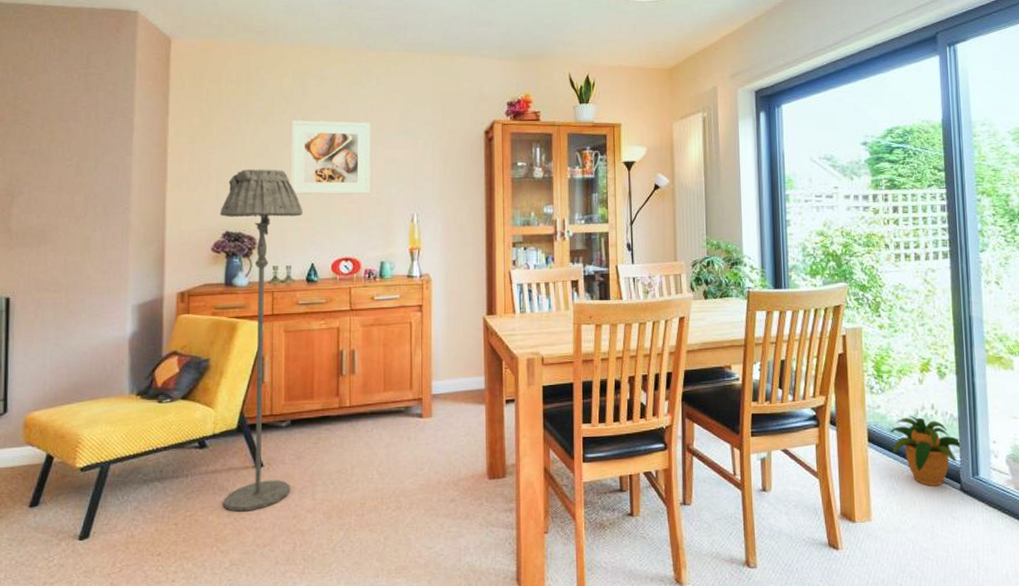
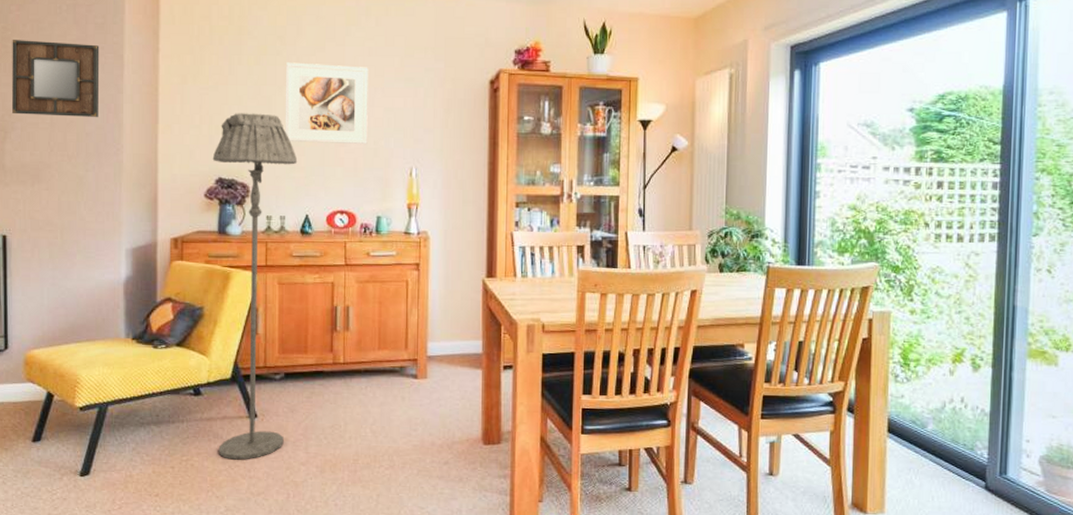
home mirror: none [20,108,110,179] -> present [12,40,100,117]
potted plant: present [890,415,962,486] -> none [913,407,991,483]

